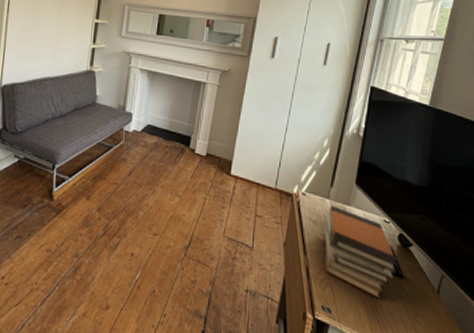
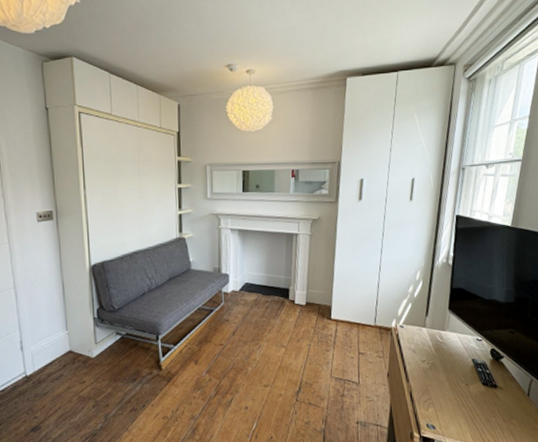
book stack: present [324,205,398,299] -> none [423,332,491,409]

